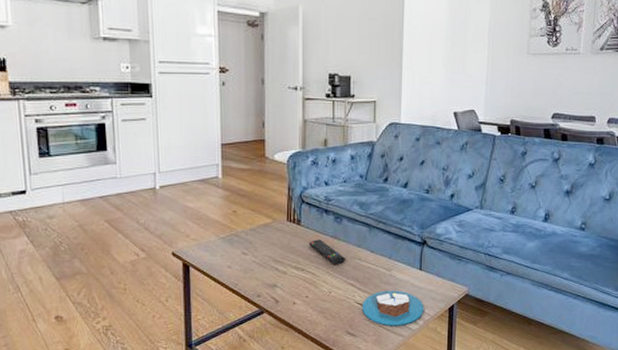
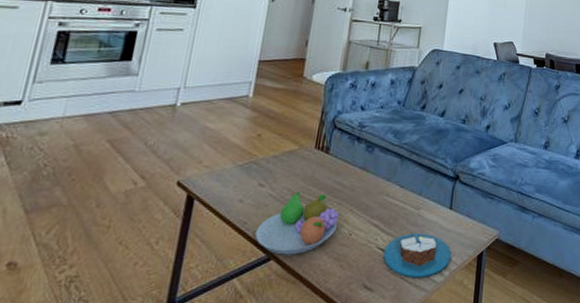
fruit bowl: none [247,258,318,309] -> present [255,191,340,255]
remote control: present [309,239,346,265] -> none [334,171,373,201]

